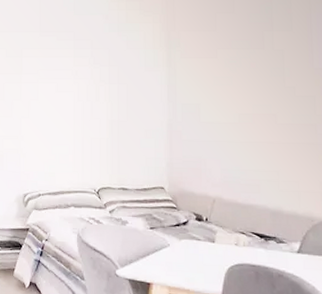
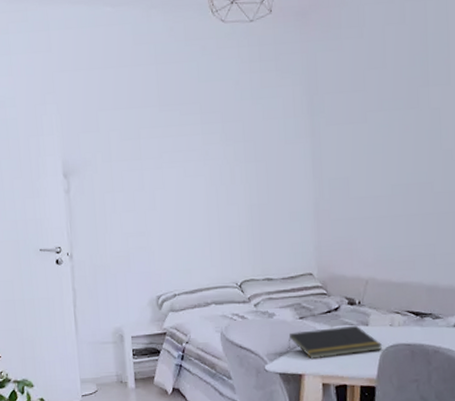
notepad: none [138,240,228,270] -> present [288,325,383,359]

